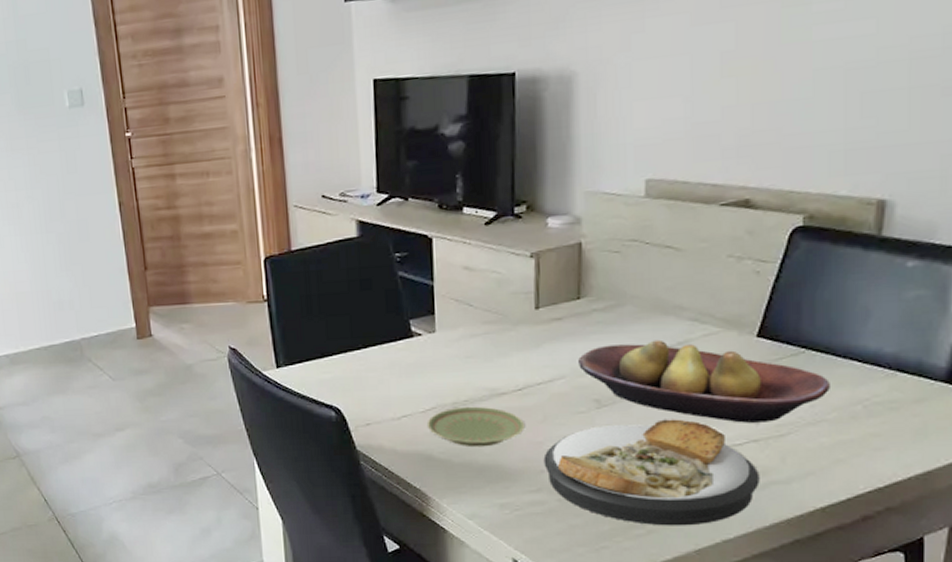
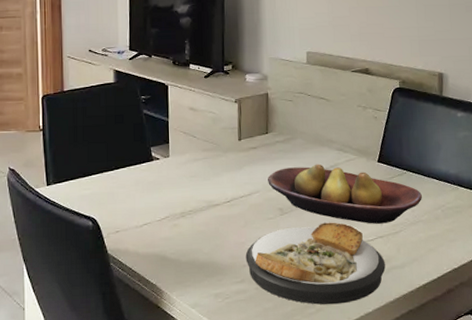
plate: present [426,406,524,448] -> none [162,215,232,248]

